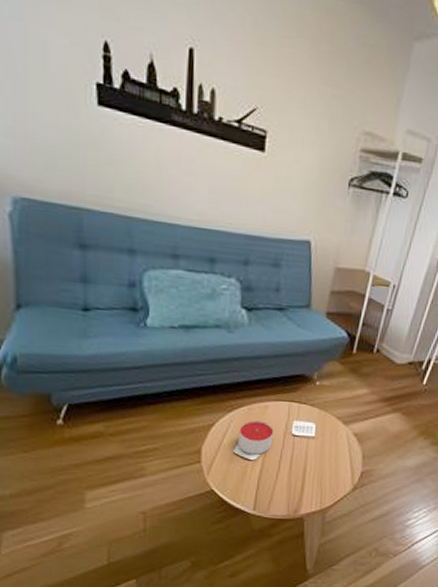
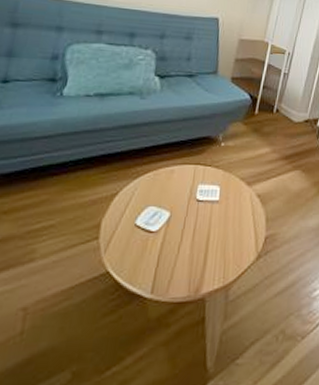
candle: present [238,420,274,455] -> none [140,187,178,225]

